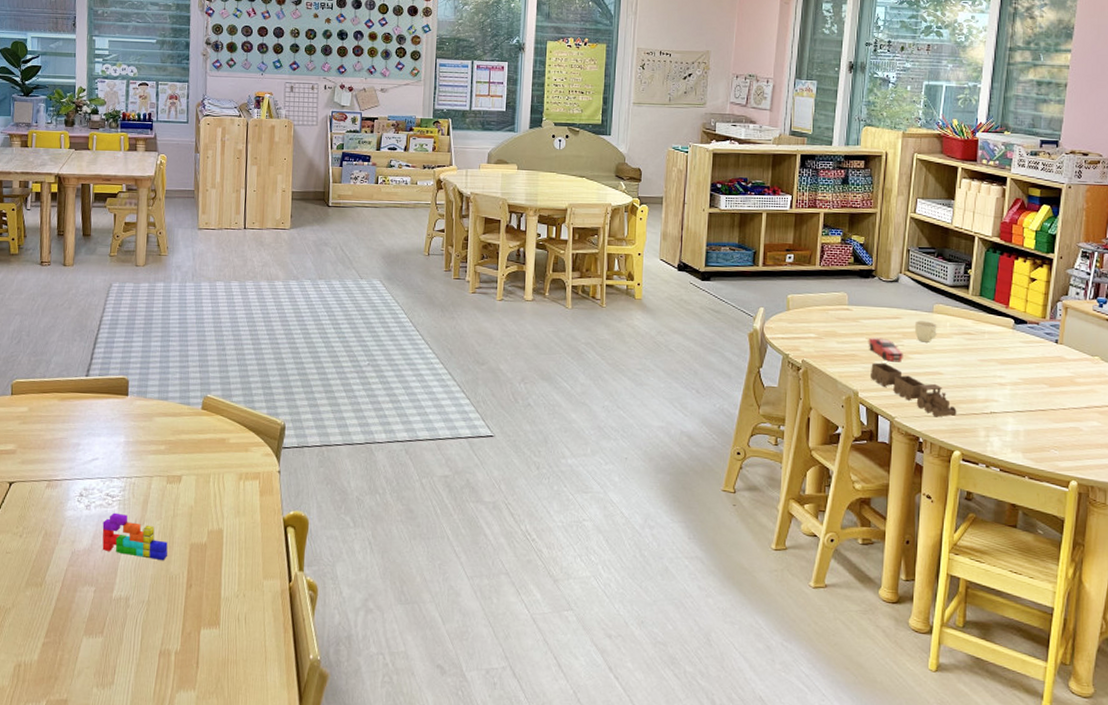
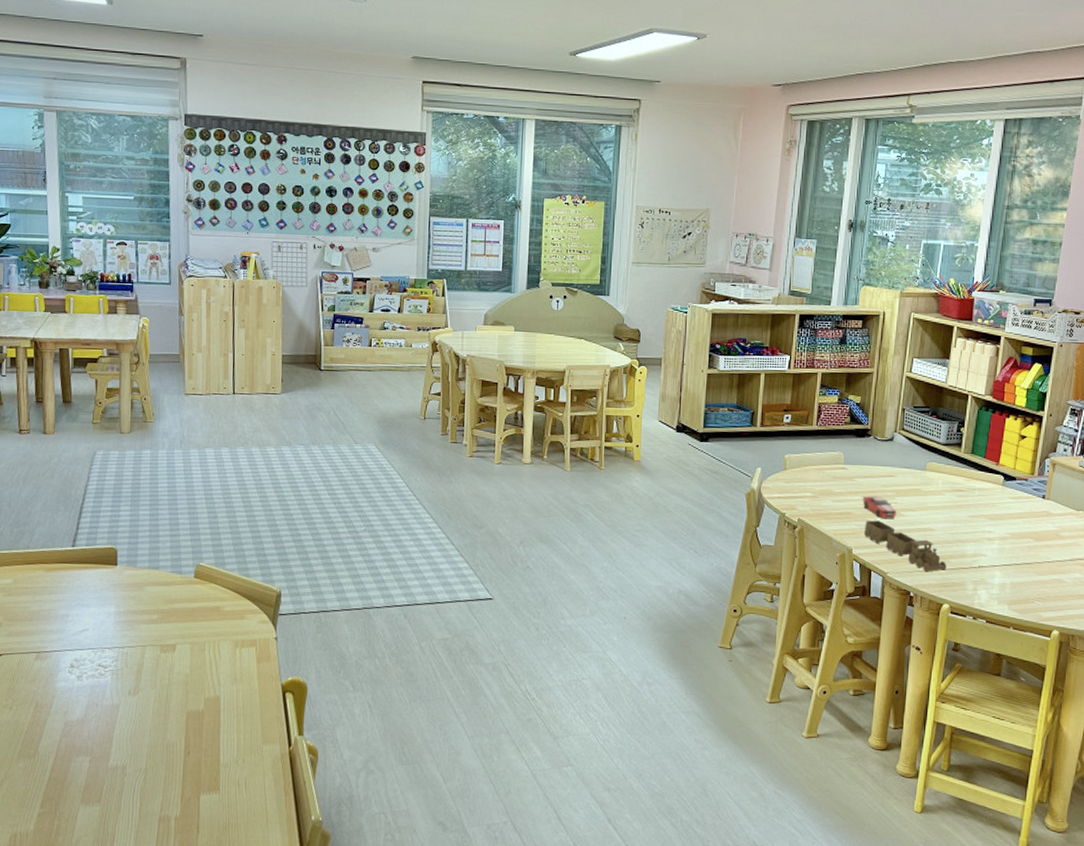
toy blocks: present [102,512,168,560] -> none [95,683,164,728]
cup: present [914,321,937,343] -> none [907,479,930,500]

